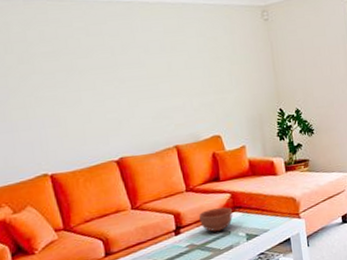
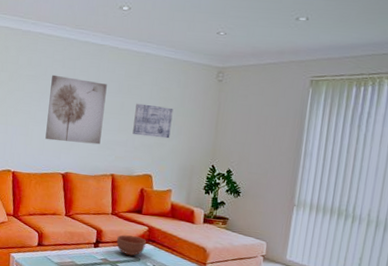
wall art: none [75,45,154,126] -> present [45,74,107,145]
wall art: none [184,58,230,96] -> present [132,103,173,139]

